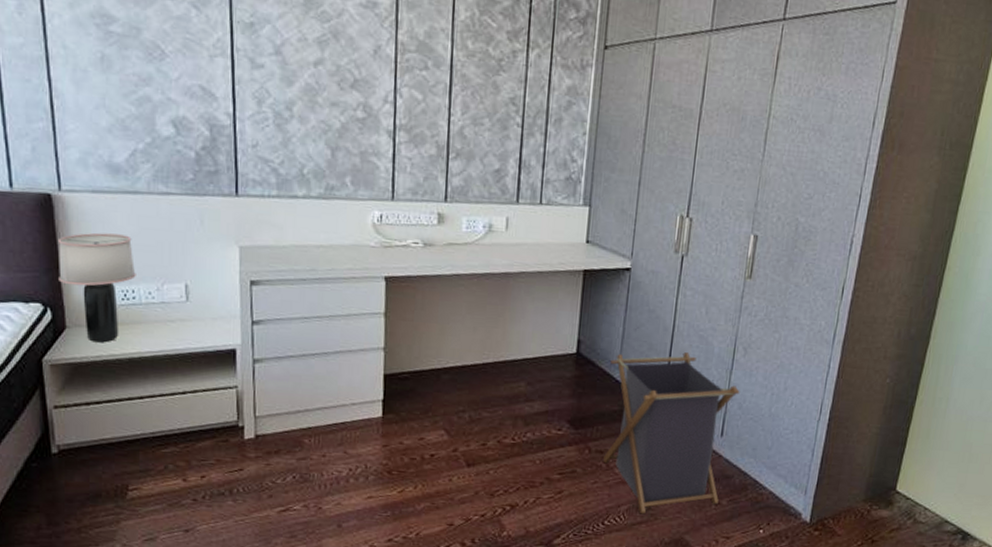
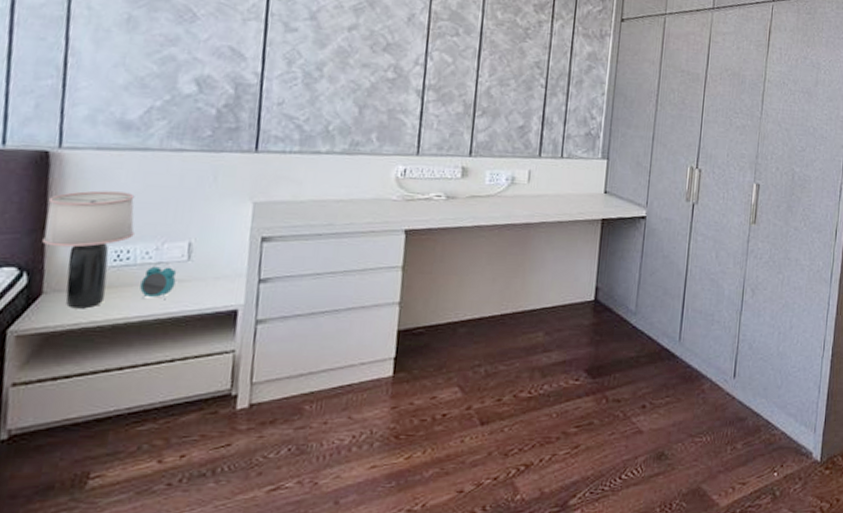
alarm clock: none [148,301,178,338] -> present [140,261,177,300]
laundry basket: present [603,352,740,514] -> none [620,296,750,465]

